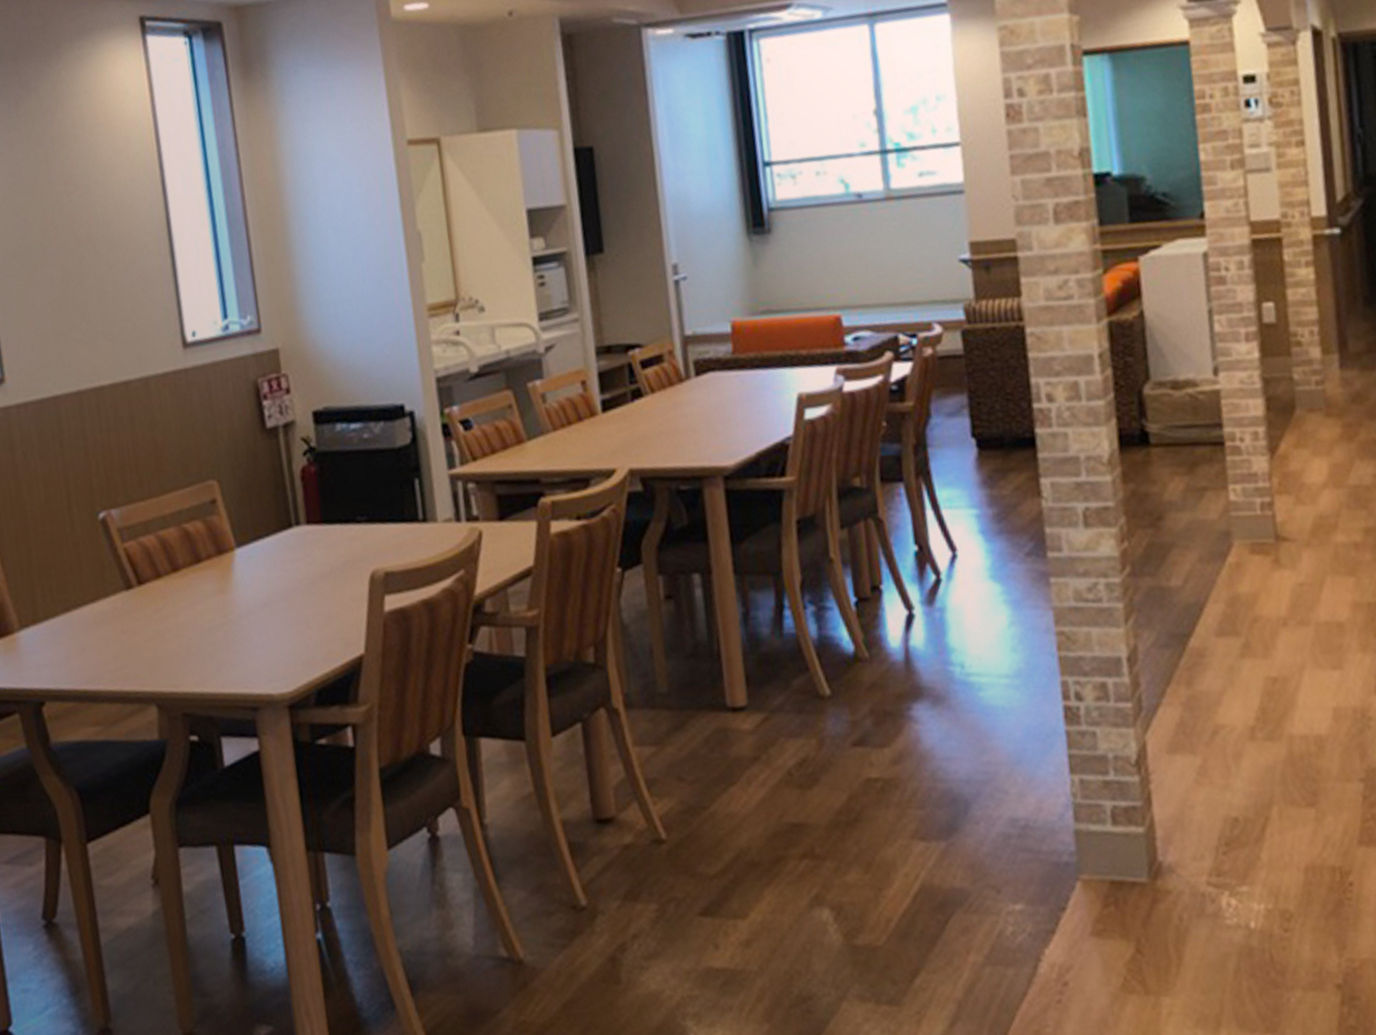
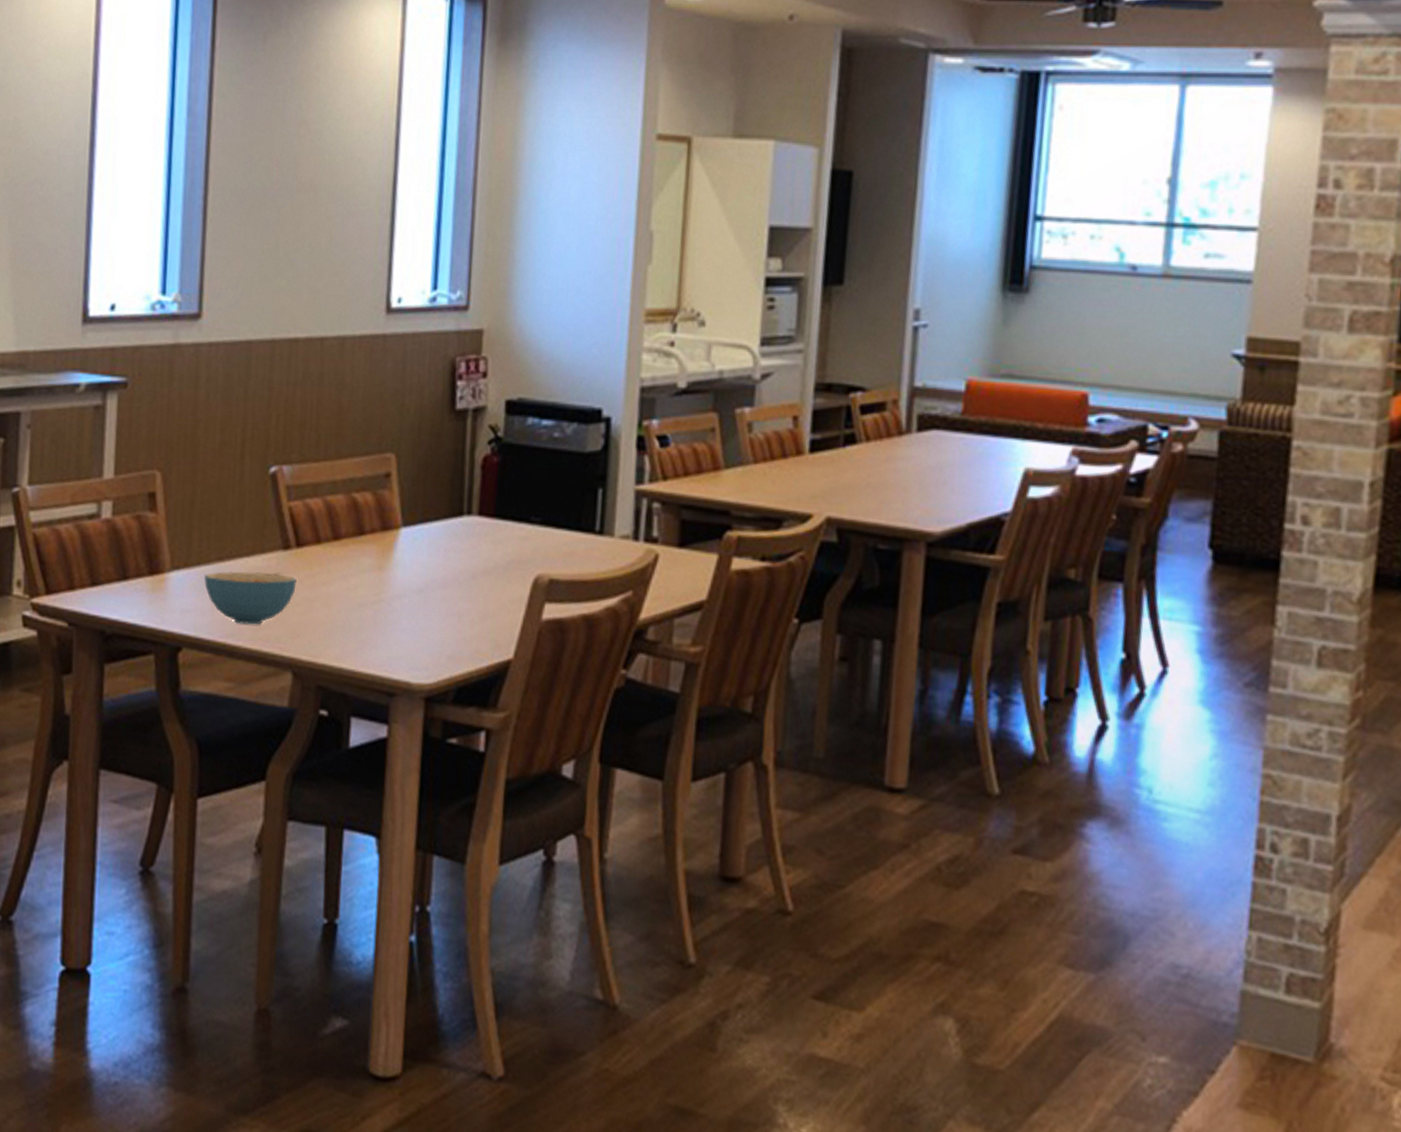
cereal bowl: none [53,614,145,669] -> present [204,571,297,625]

